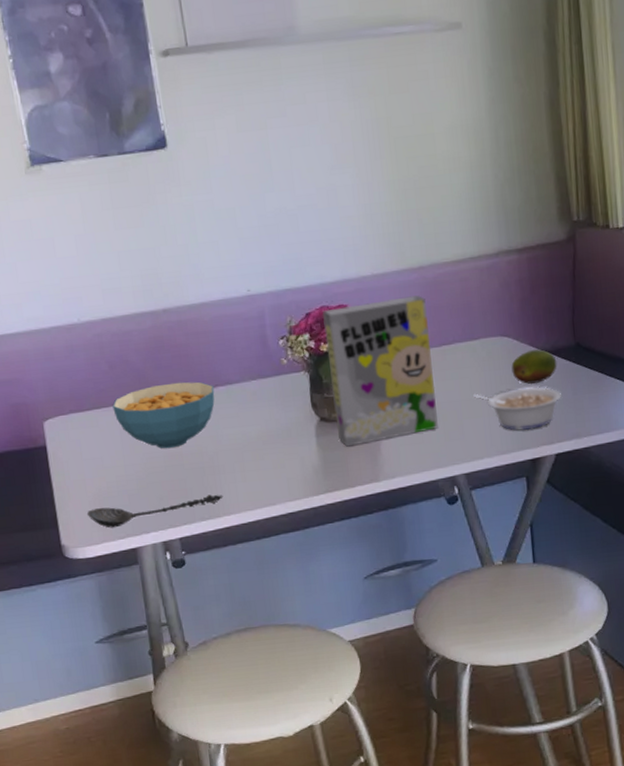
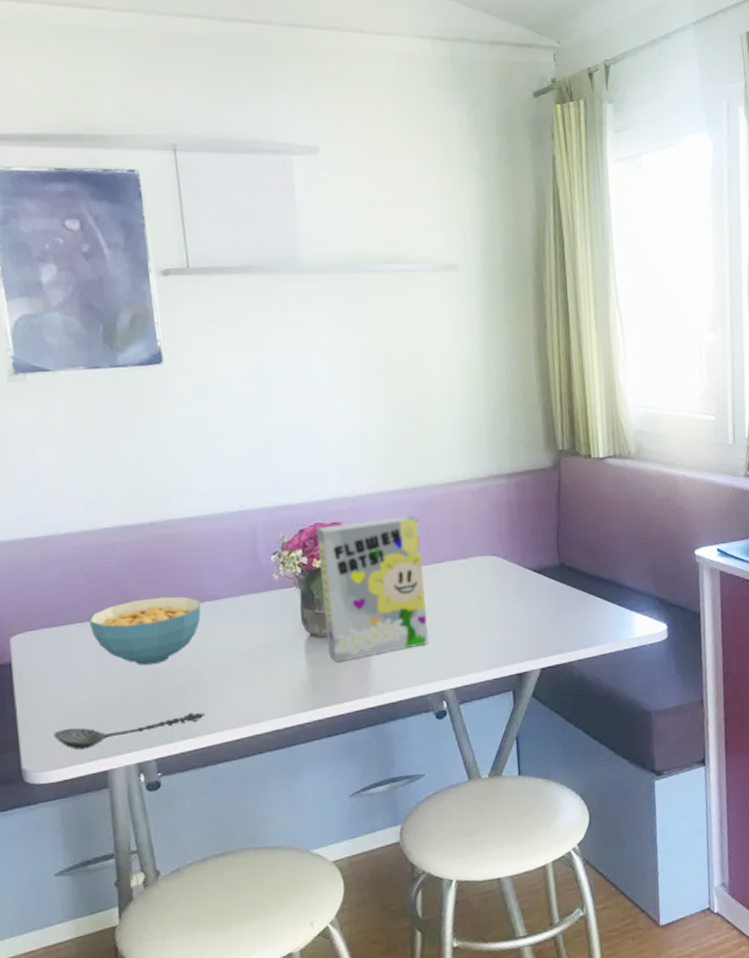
legume: present [473,387,561,431] -> none [463,604,547,646]
fruit: present [511,349,557,385] -> none [500,568,543,602]

